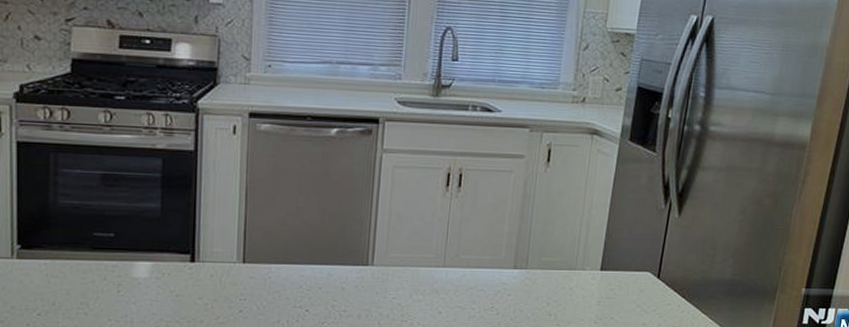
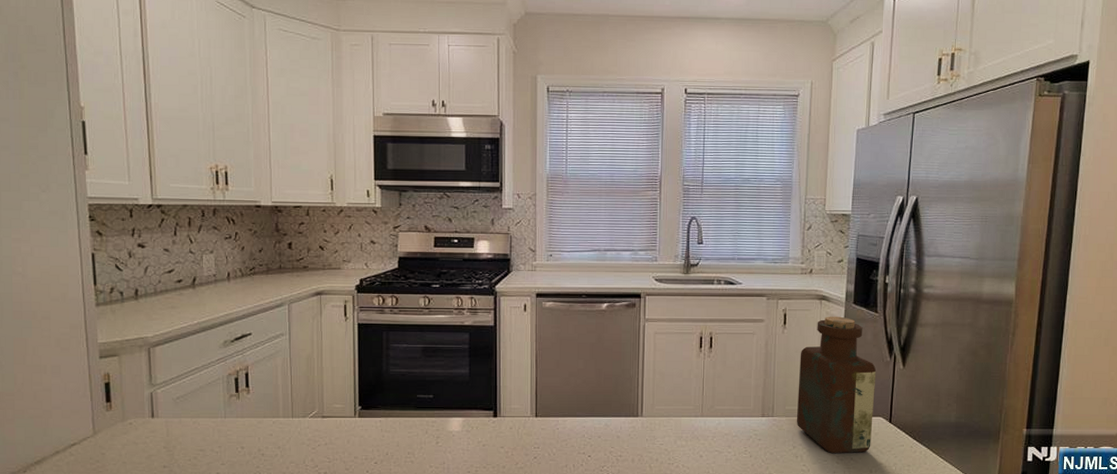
bottle: none [552,154,649,313] -> present [796,316,877,454]

